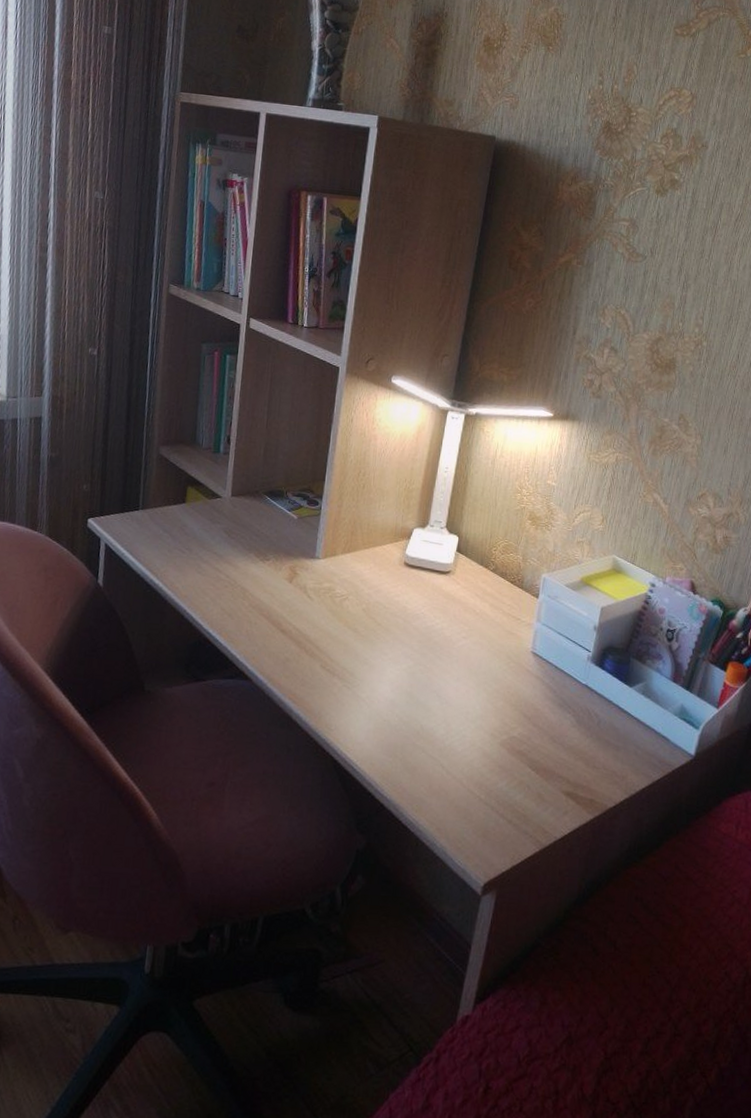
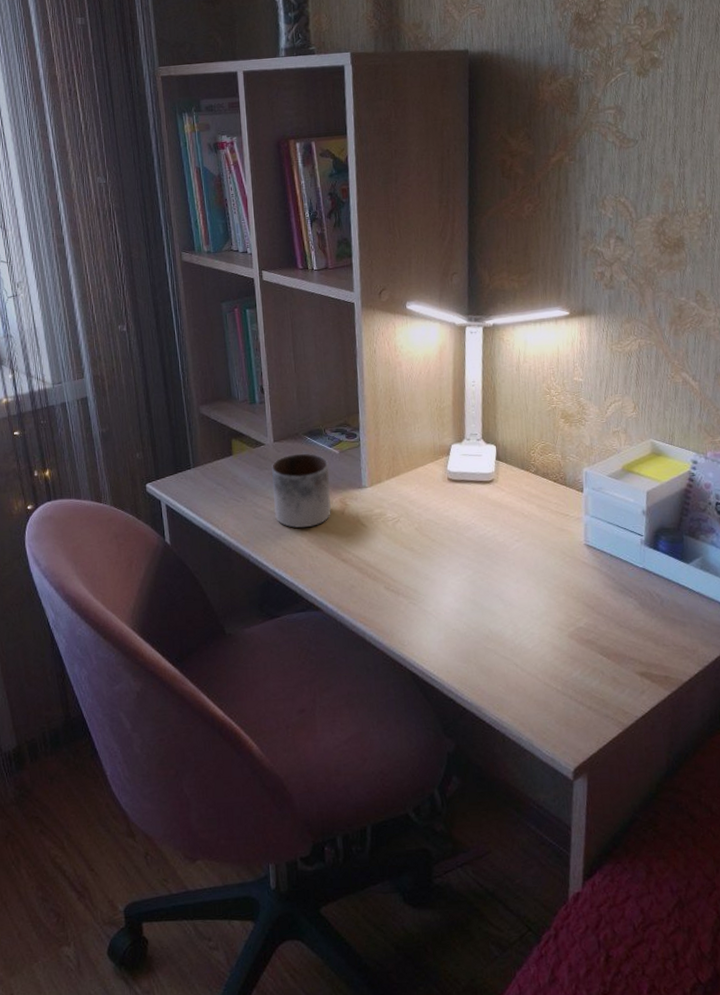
mug: none [218,512,285,591] -> present [272,453,332,528]

